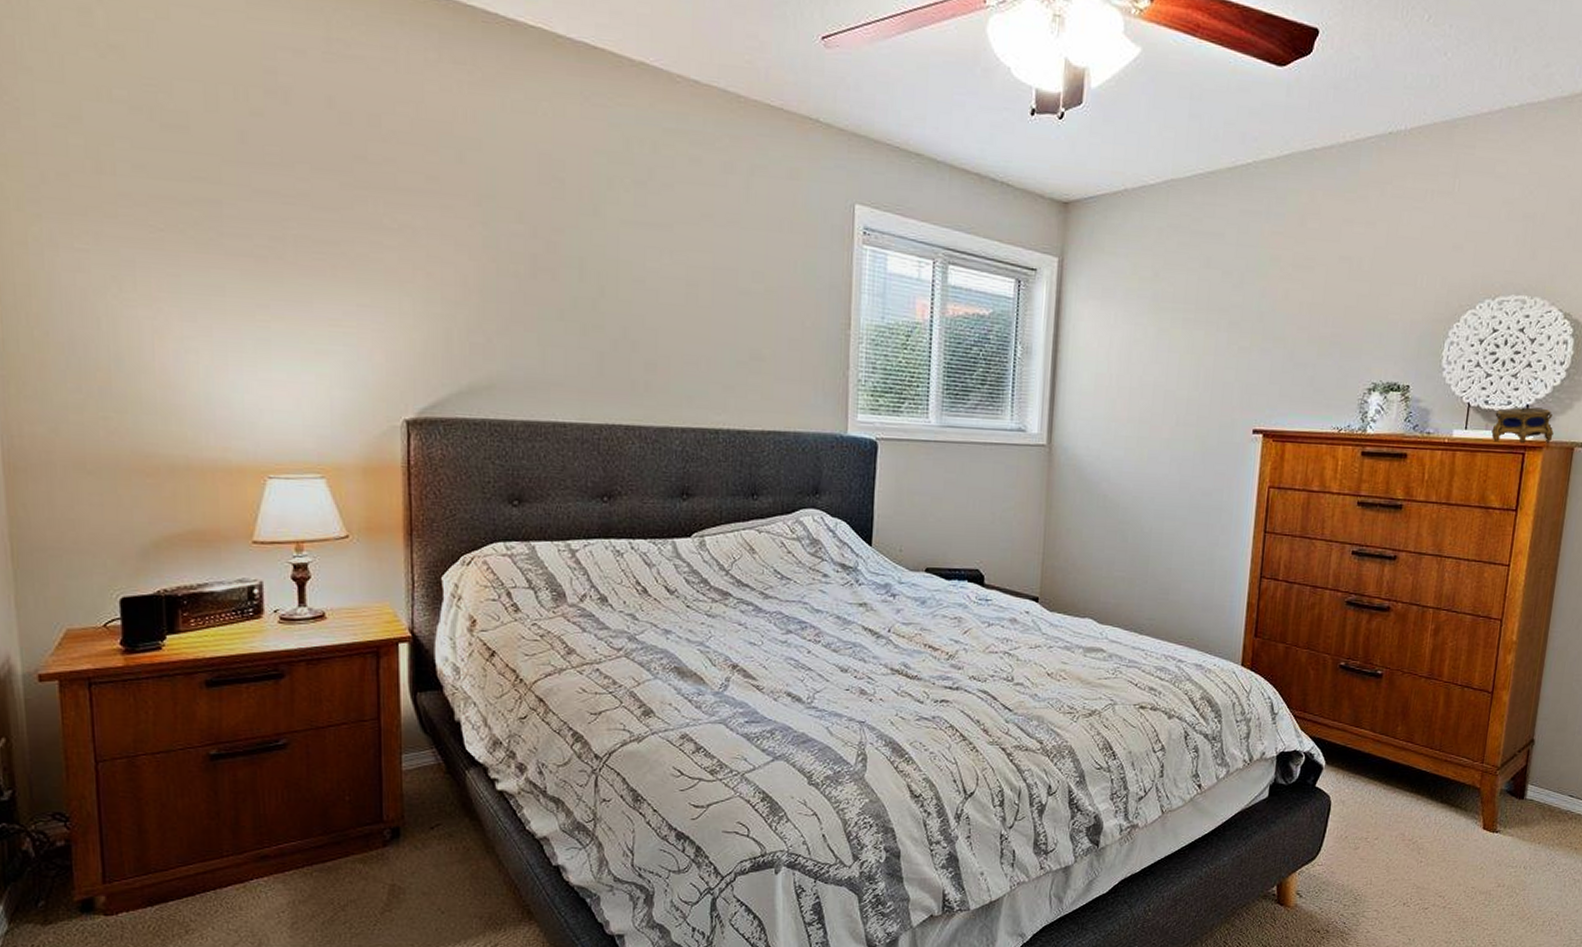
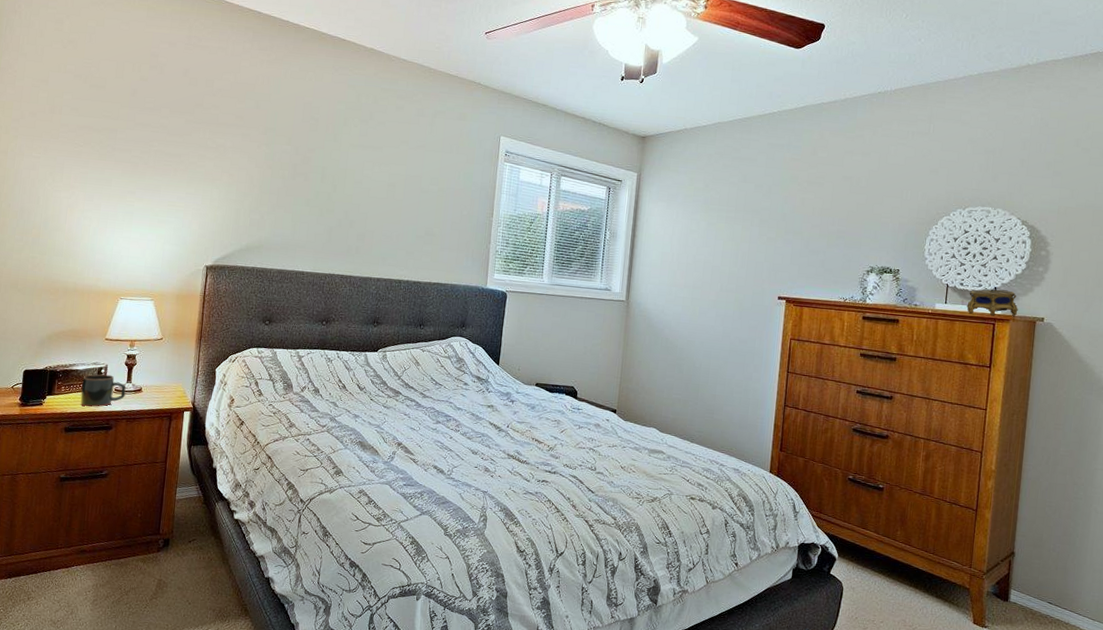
mug: none [223,596,299,648] -> present [80,374,126,408]

